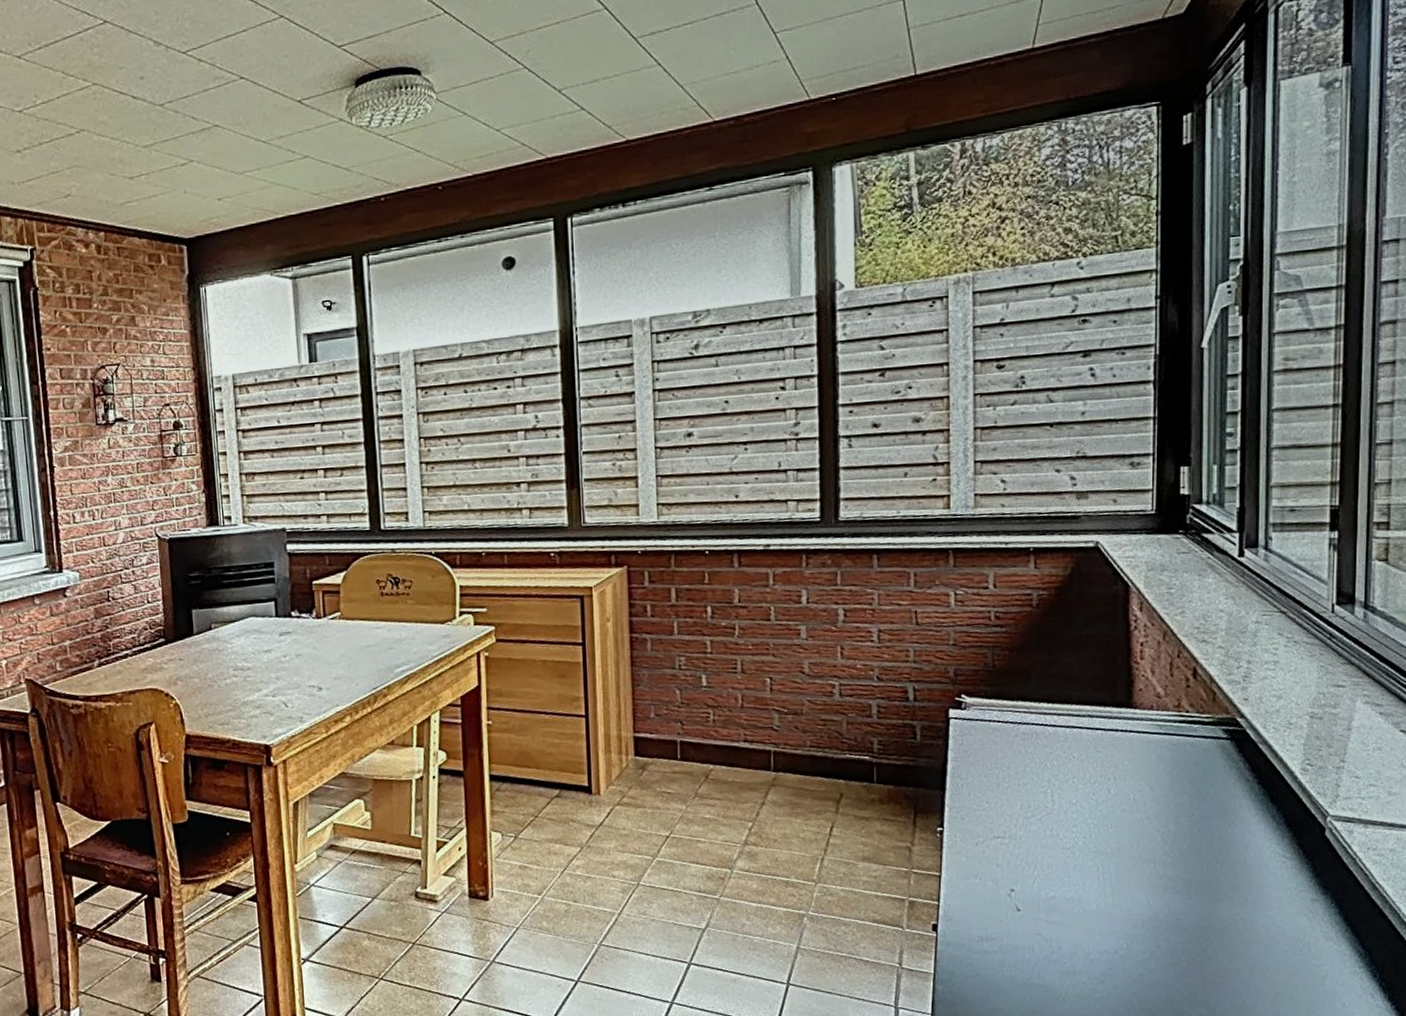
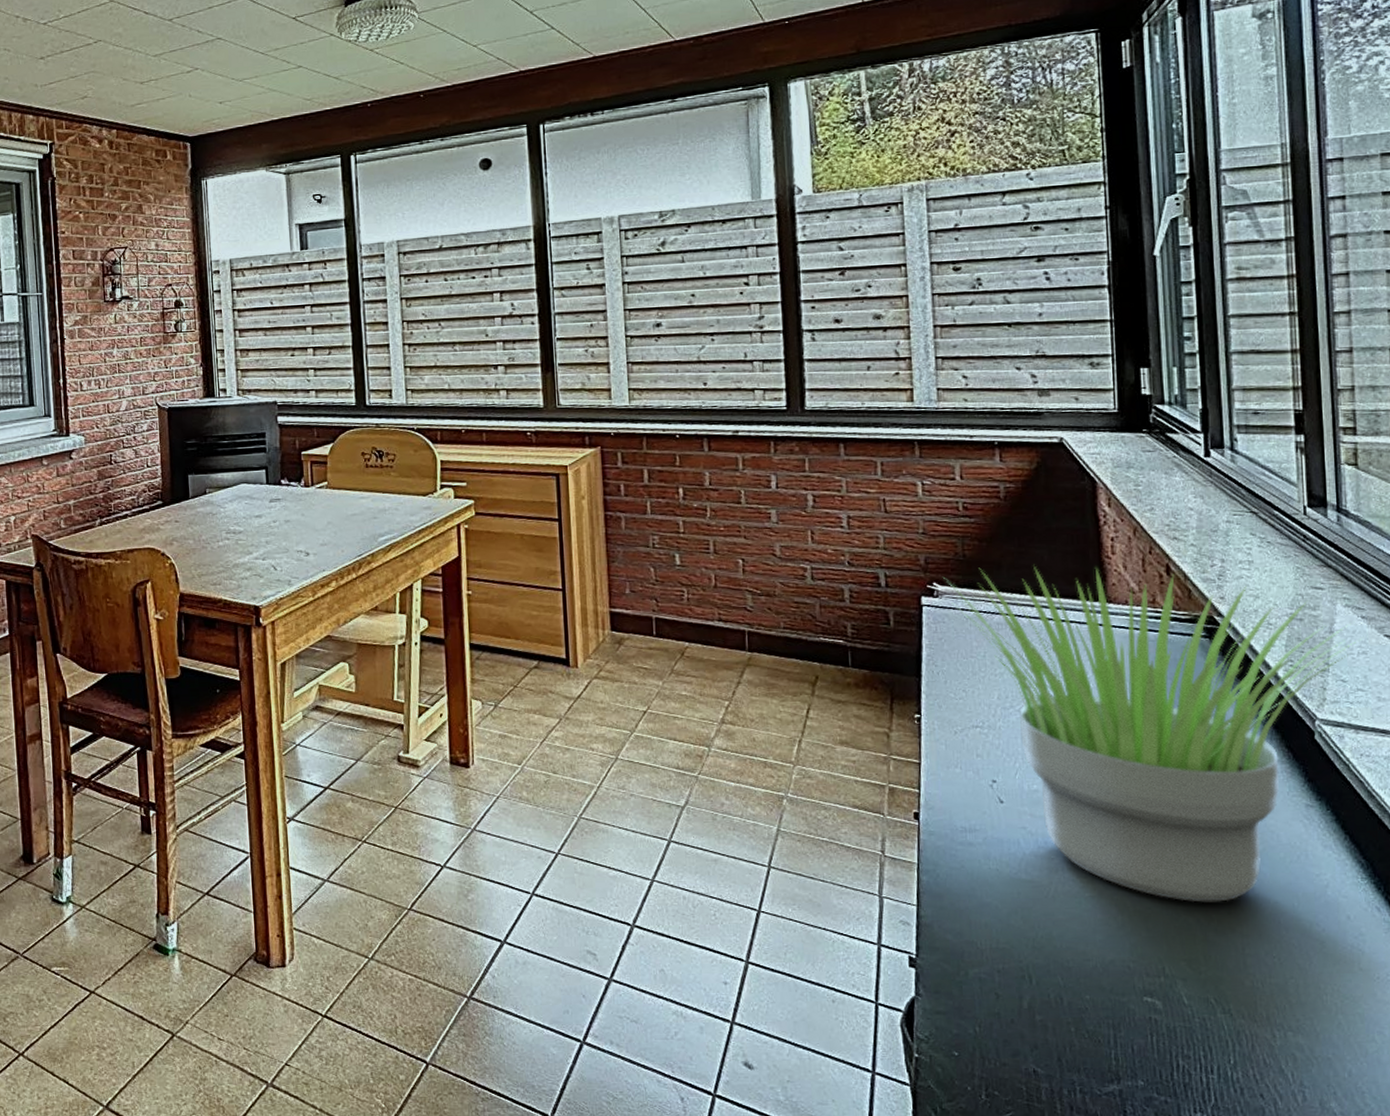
potted plant: none [972,674,1378,998] -> present [943,566,1361,903]

